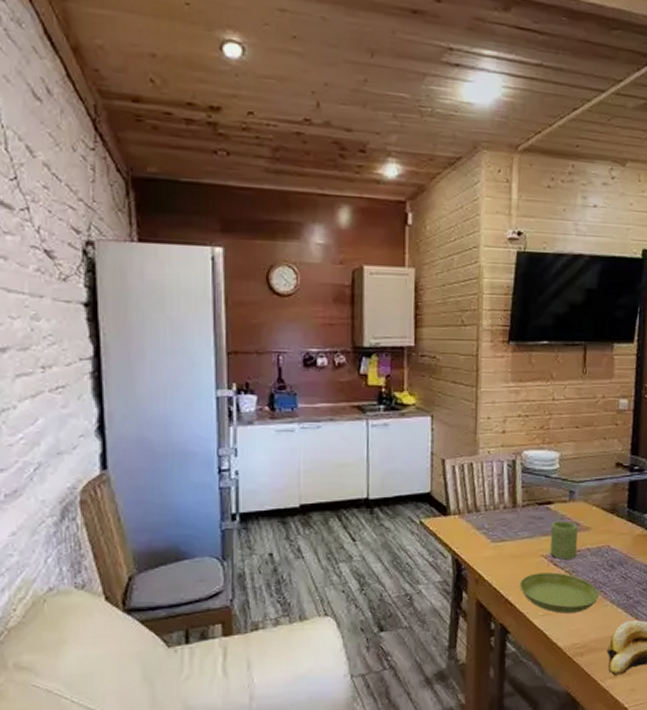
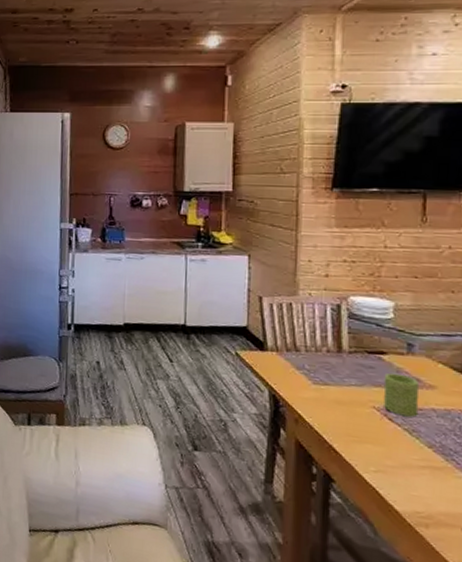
saucer: present [519,572,600,614] -> none [345,424,450,478]

